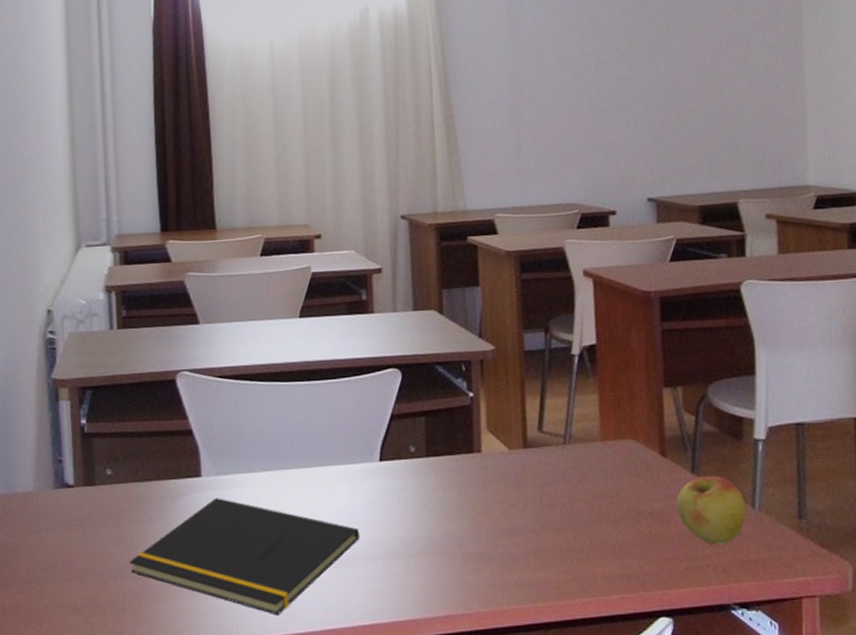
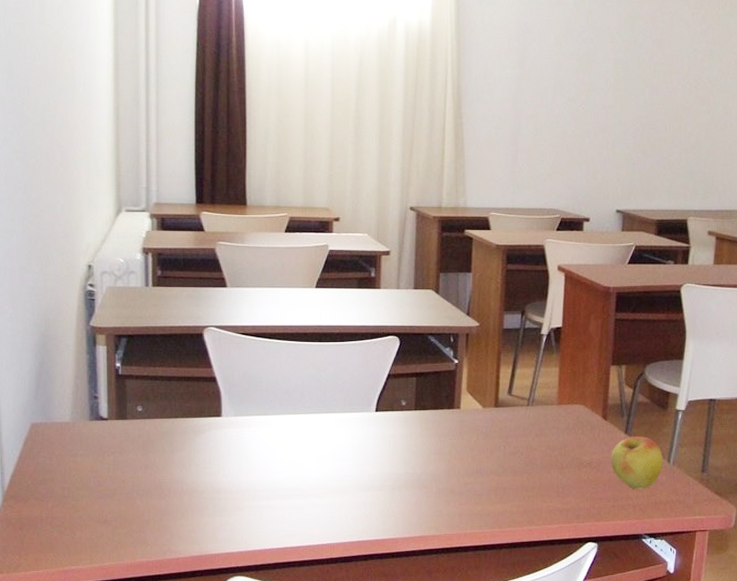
notepad: present [129,498,361,616] -> none [155,435,355,532]

